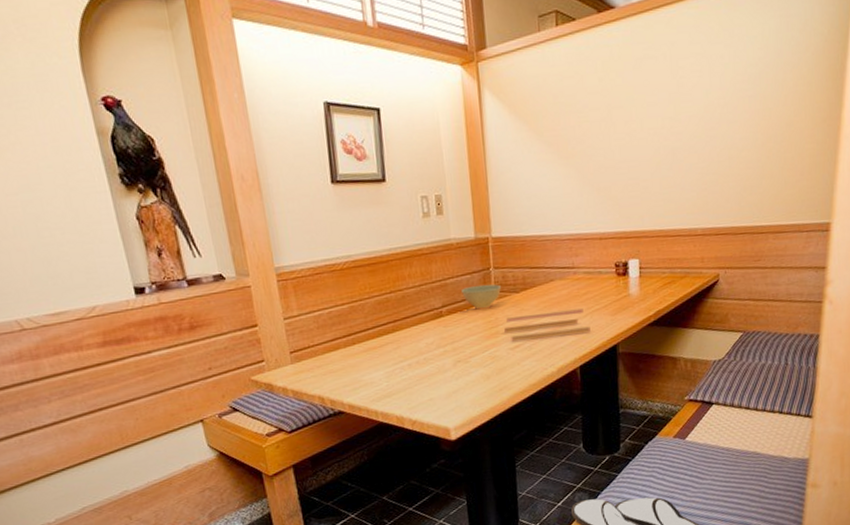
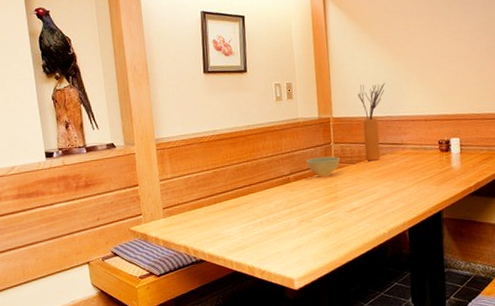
chopsticks: present [504,308,591,342] -> none [342,179,418,206]
vase: none [521,194,553,289] -> present [357,83,385,161]

